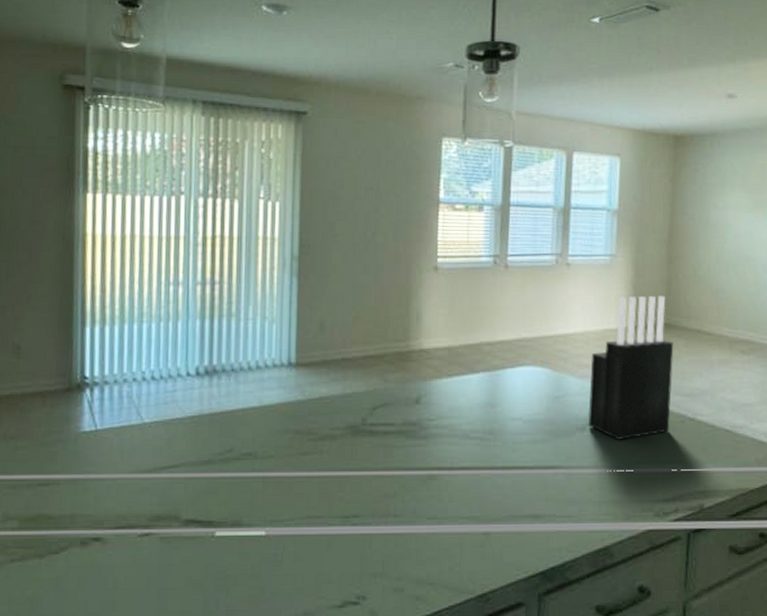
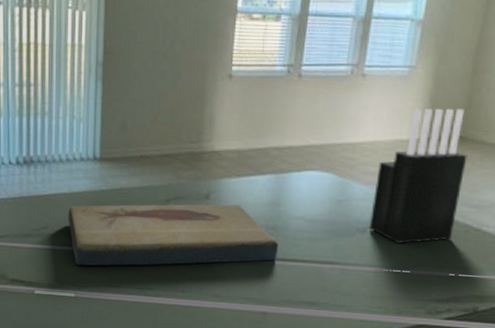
fish fossil: none [258,408,498,495] -> present [68,204,279,266]

